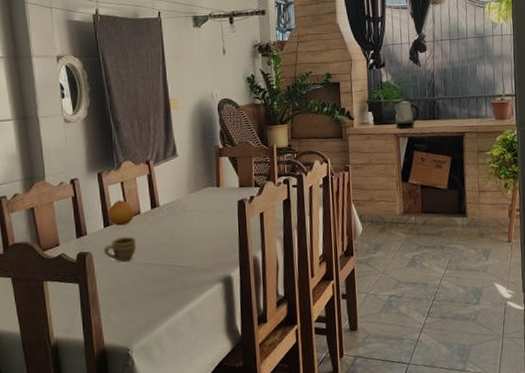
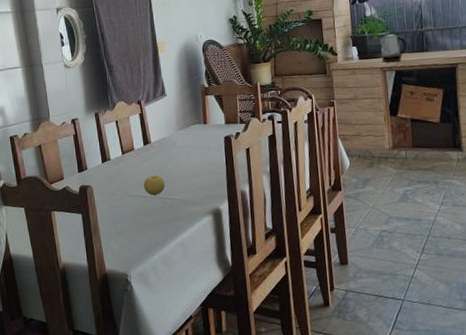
cup: present [103,237,136,262] -> none [102,171,131,194]
fruit: present [108,200,134,226] -> none [105,137,129,161]
fruit: none [149,241,174,263] -> present [143,175,165,195]

